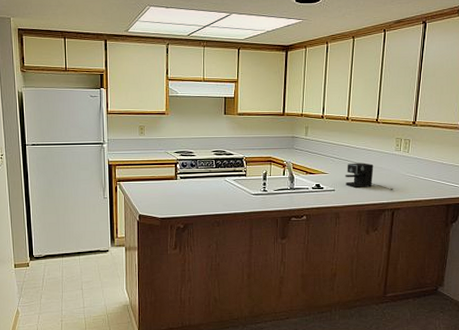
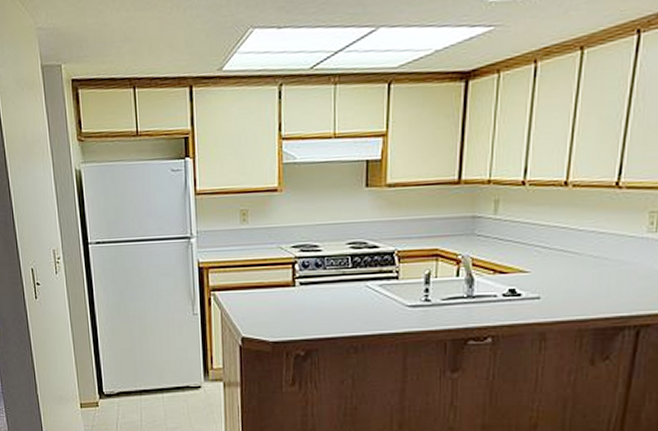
coffee maker: present [344,163,393,190] -> none [557,253,641,296]

